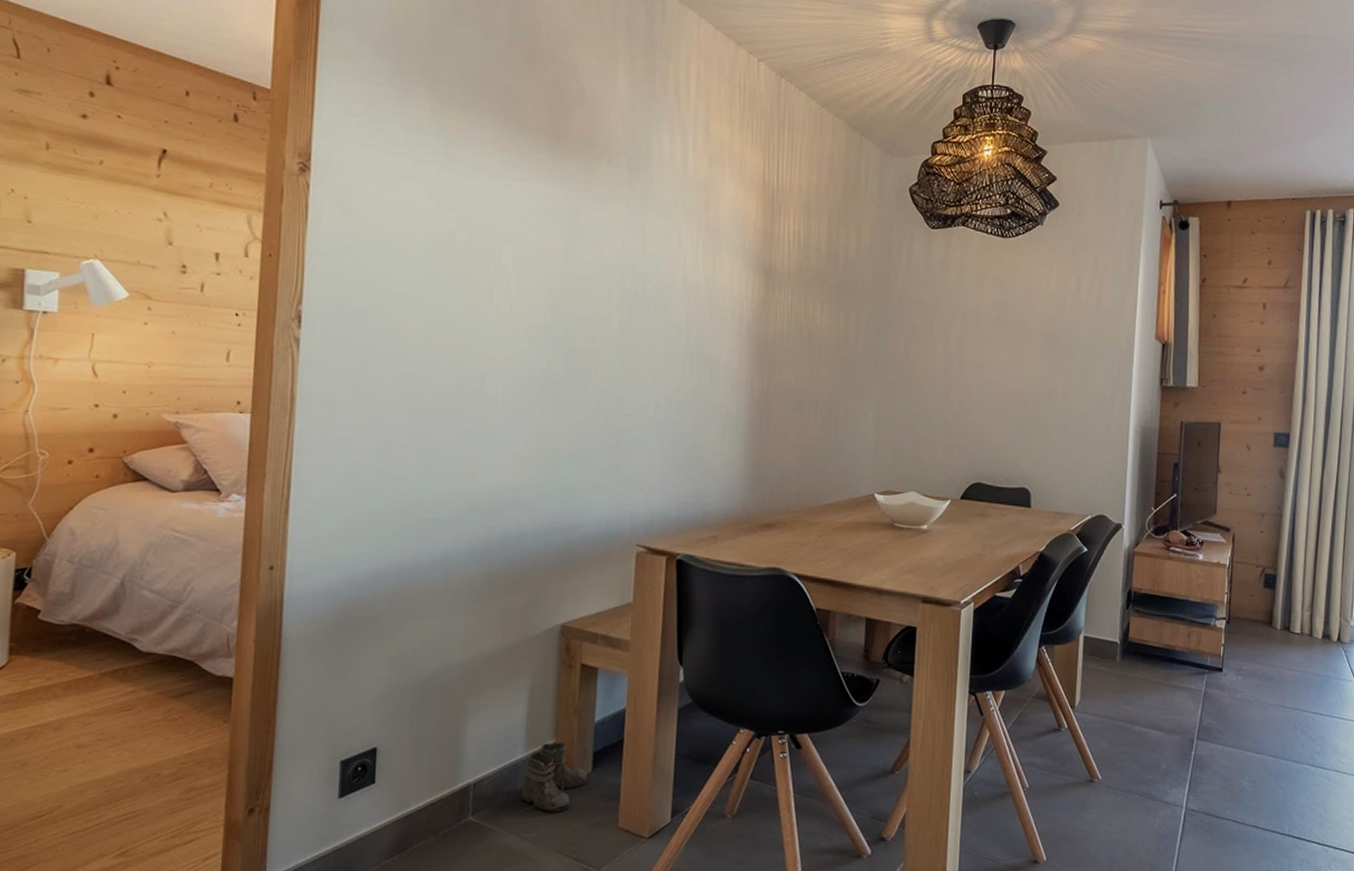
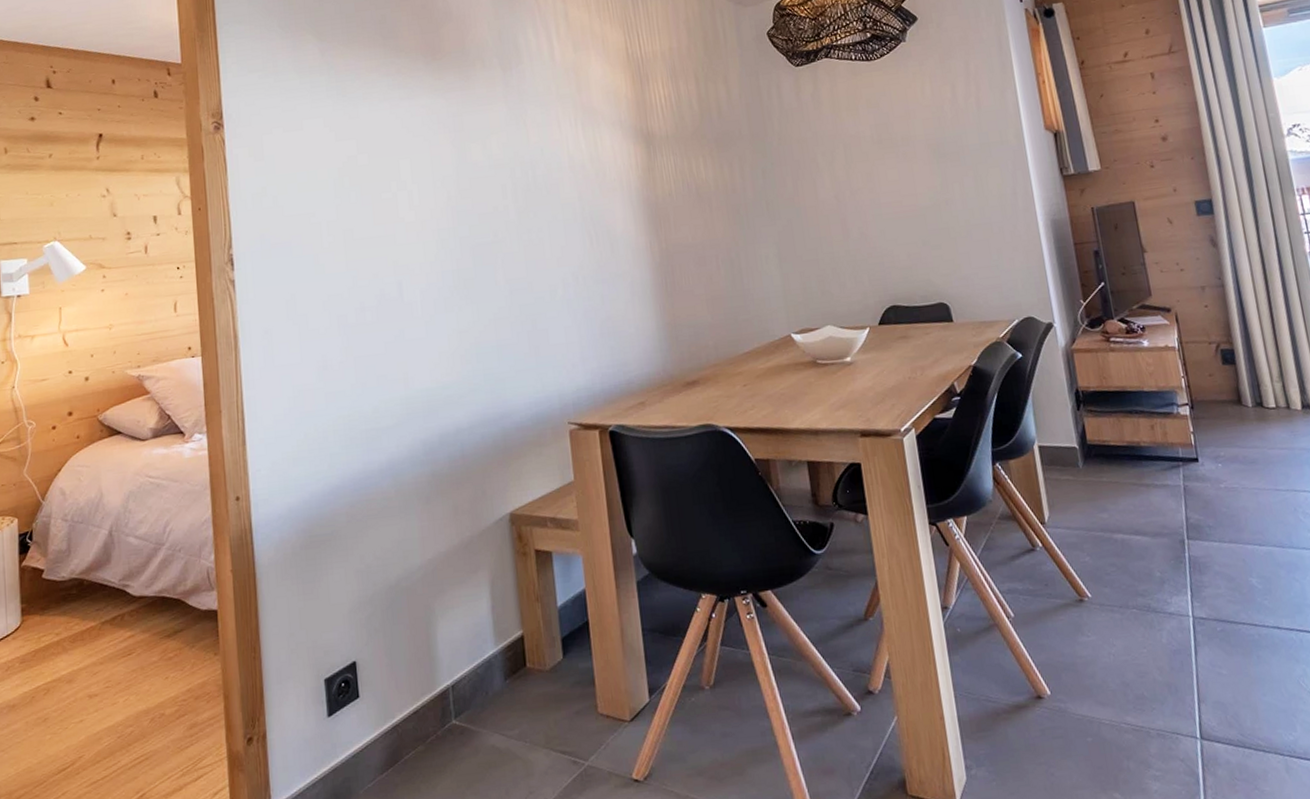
boots: present [520,742,588,813] -> none [498,632,561,710]

